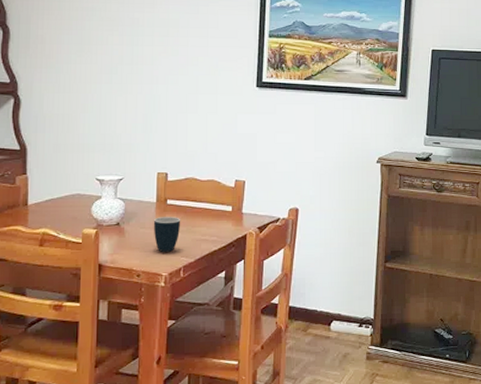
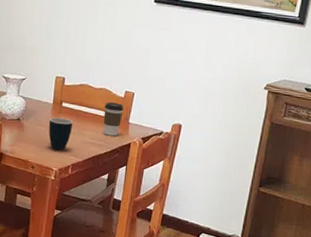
coffee cup: none [214,194,235,229] -> present [103,102,124,136]

